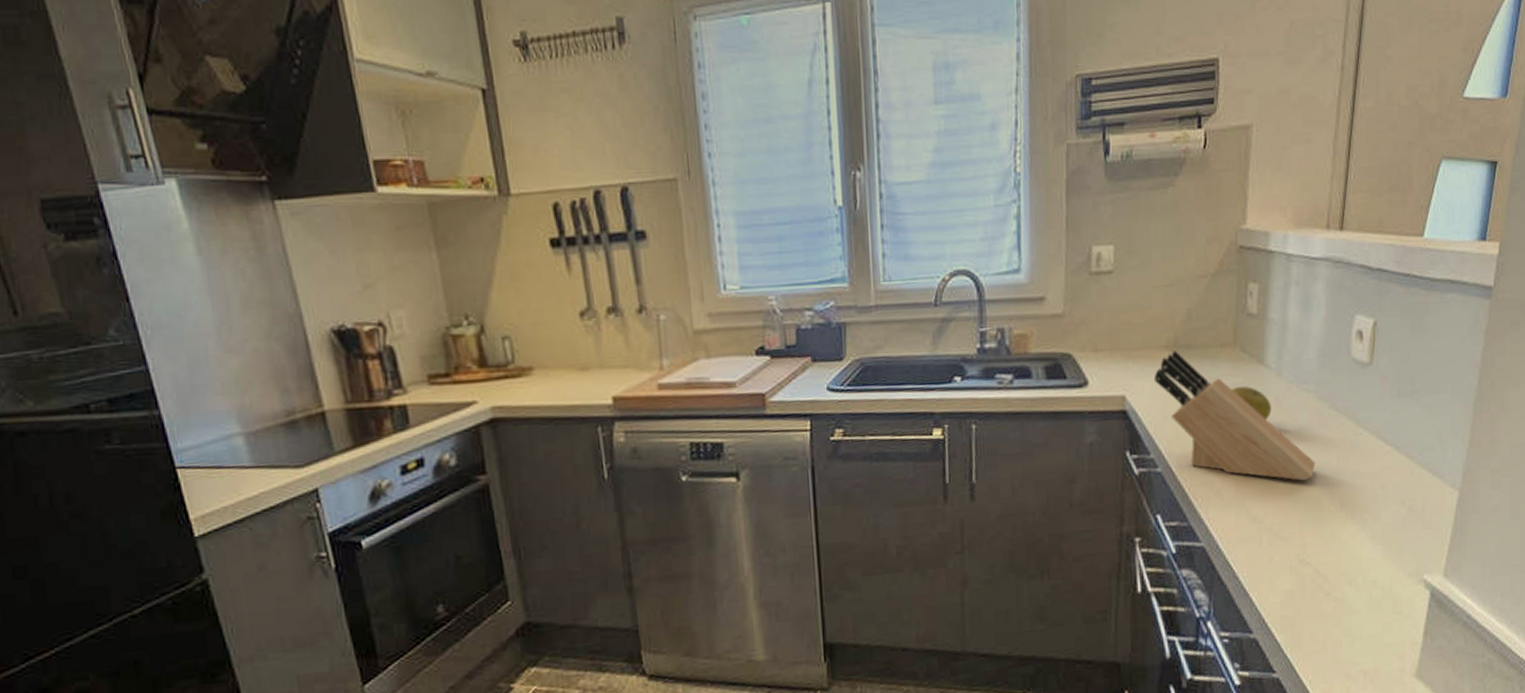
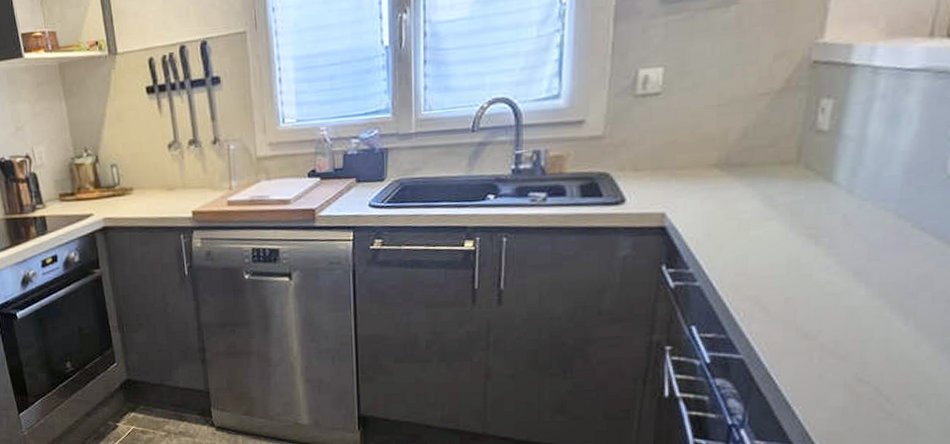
knife block: present [1153,350,1316,482] -> none [698,169,889,301]
fruit: present [1231,385,1272,420] -> none [789,203,838,238]

